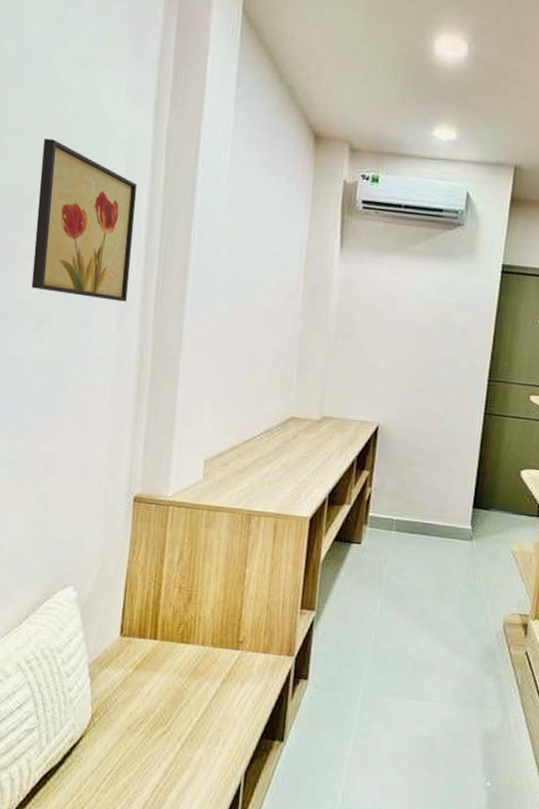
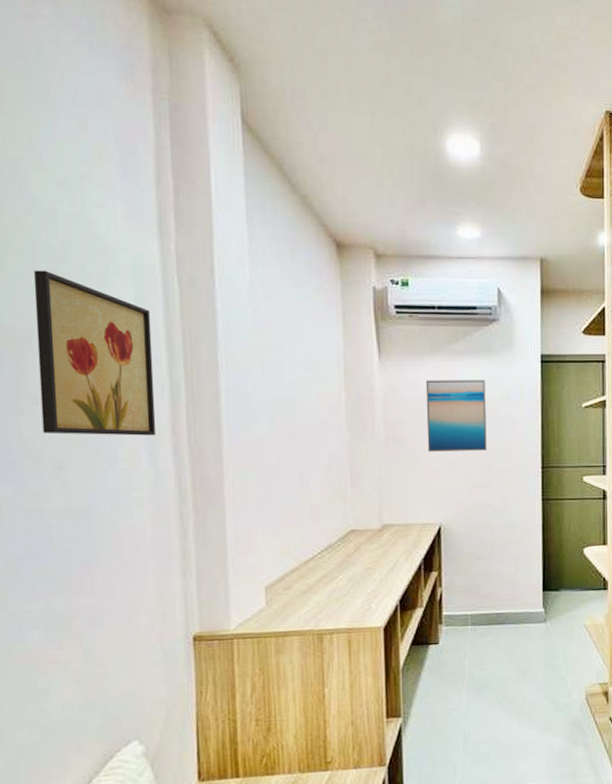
wall art: none [375,278,442,356] -> present [425,380,487,452]

